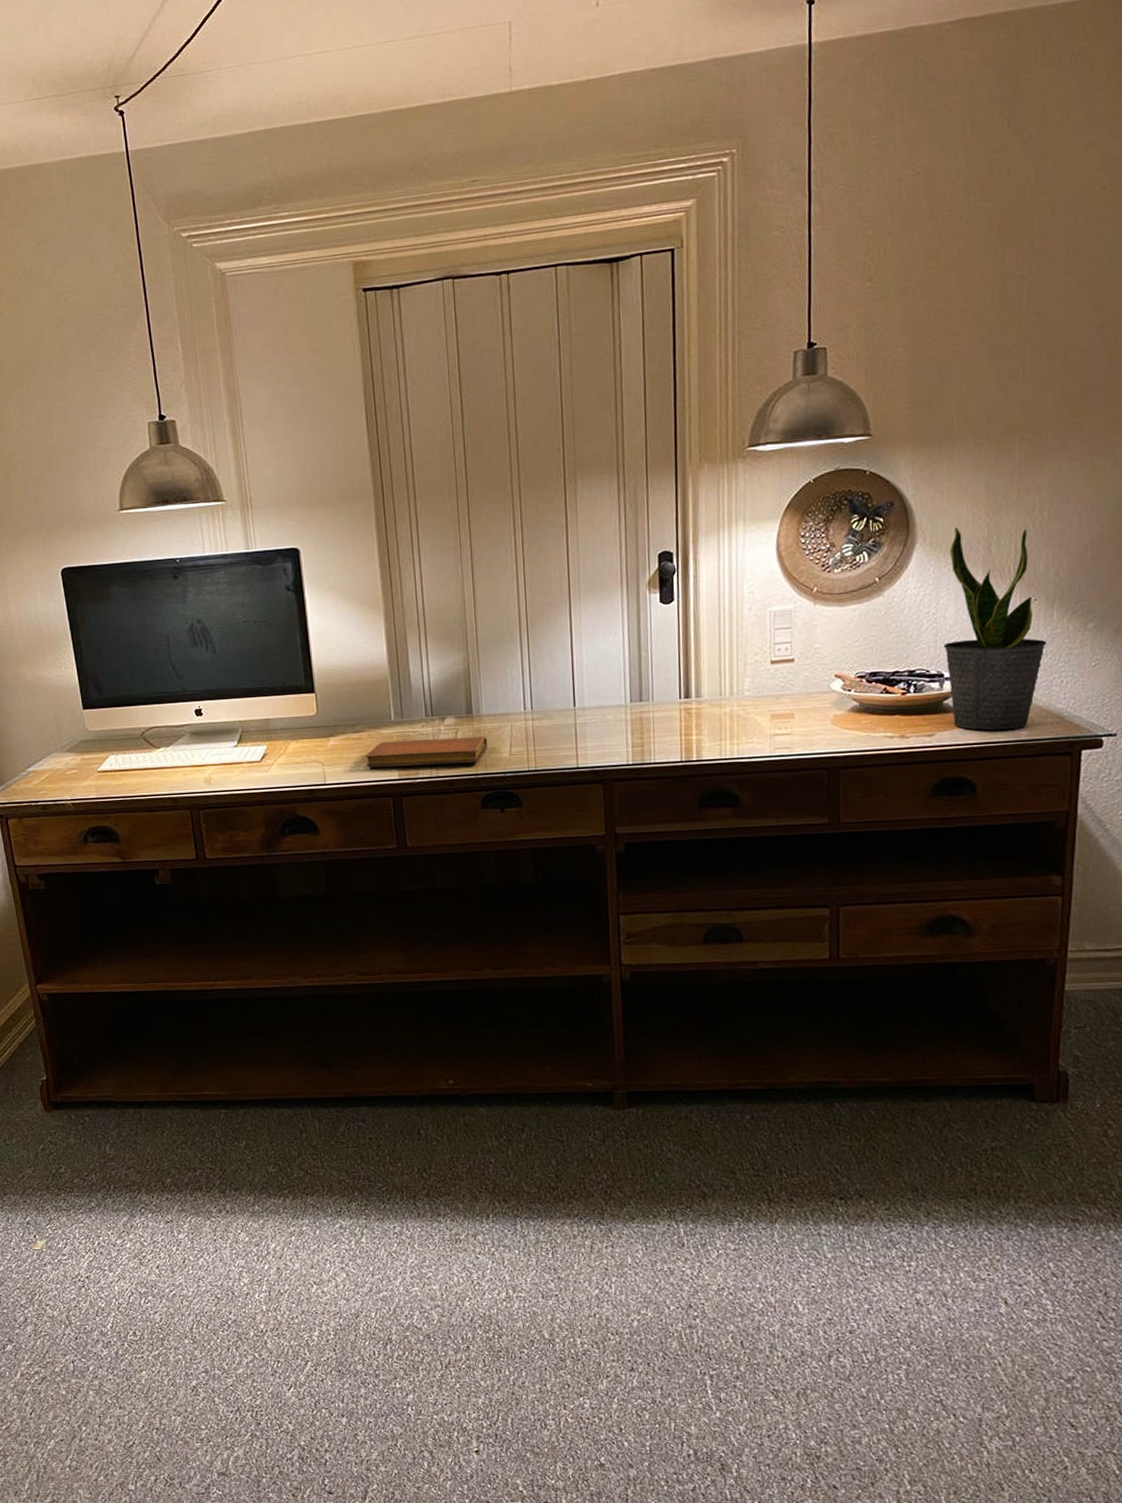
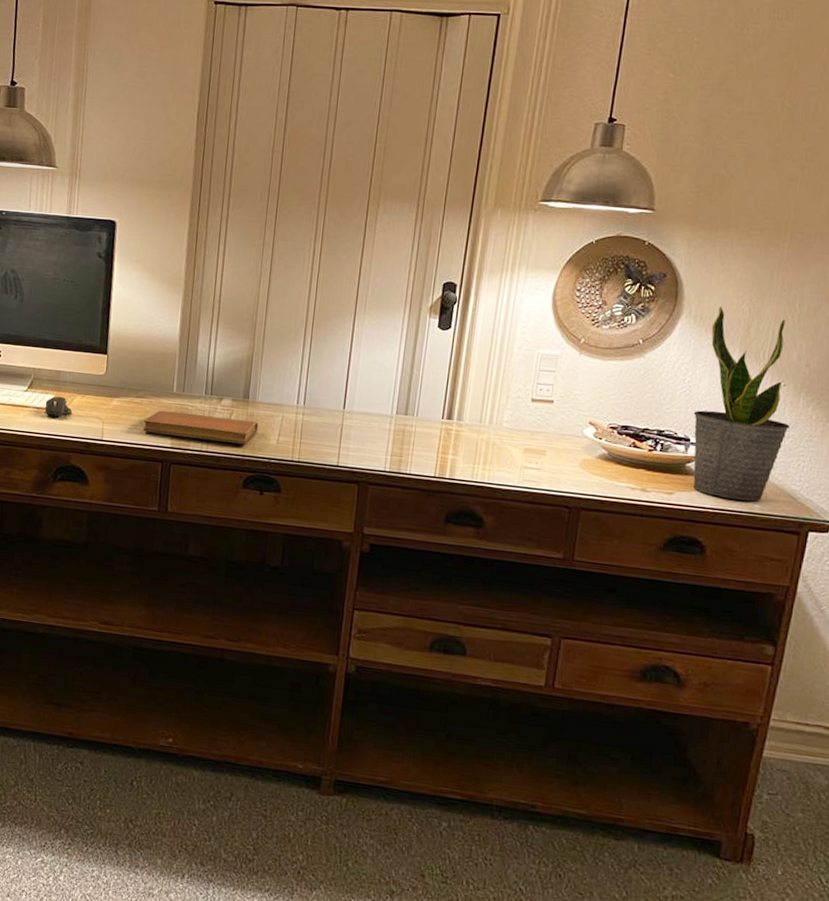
computer mouse: none [258,745,289,769] -> present [45,396,73,418]

